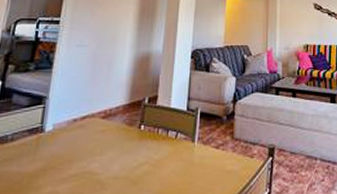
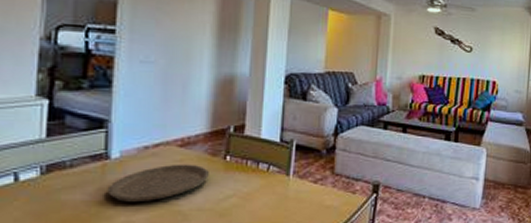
plate: none [38,134,126,172] -> present [107,164,209,202]

